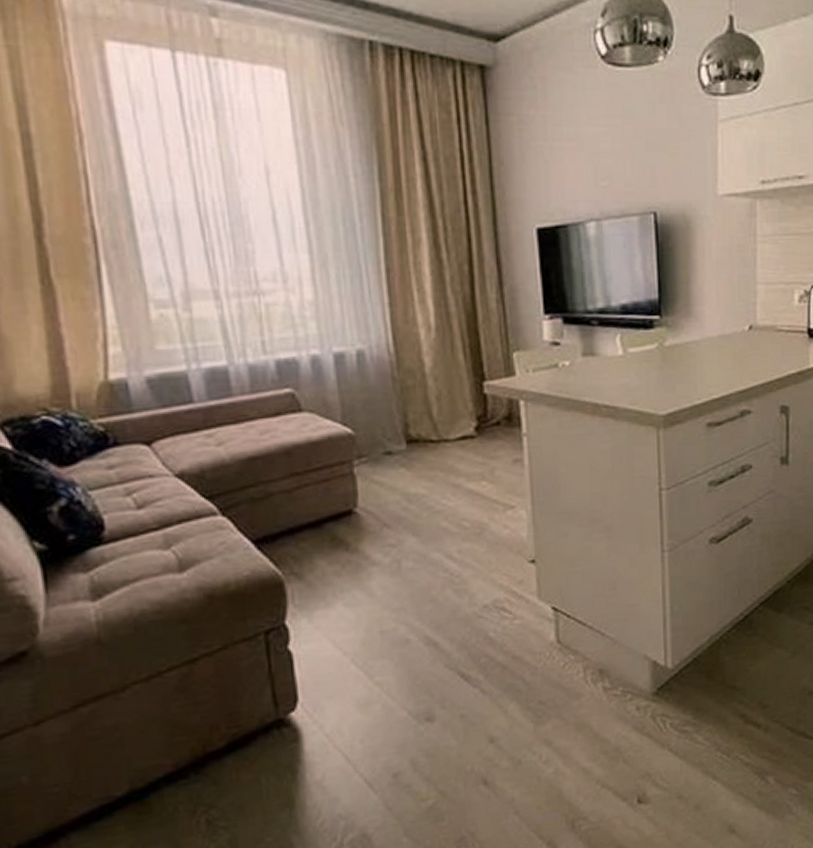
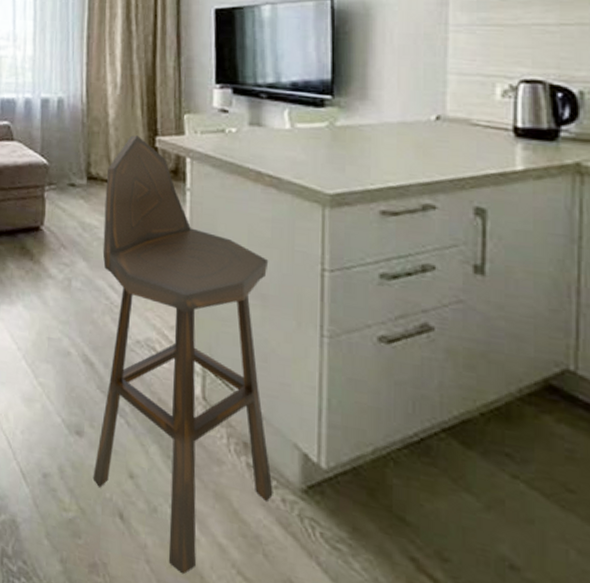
bar stool: none [430,384,629,810] -> present [92,135,273,575]

